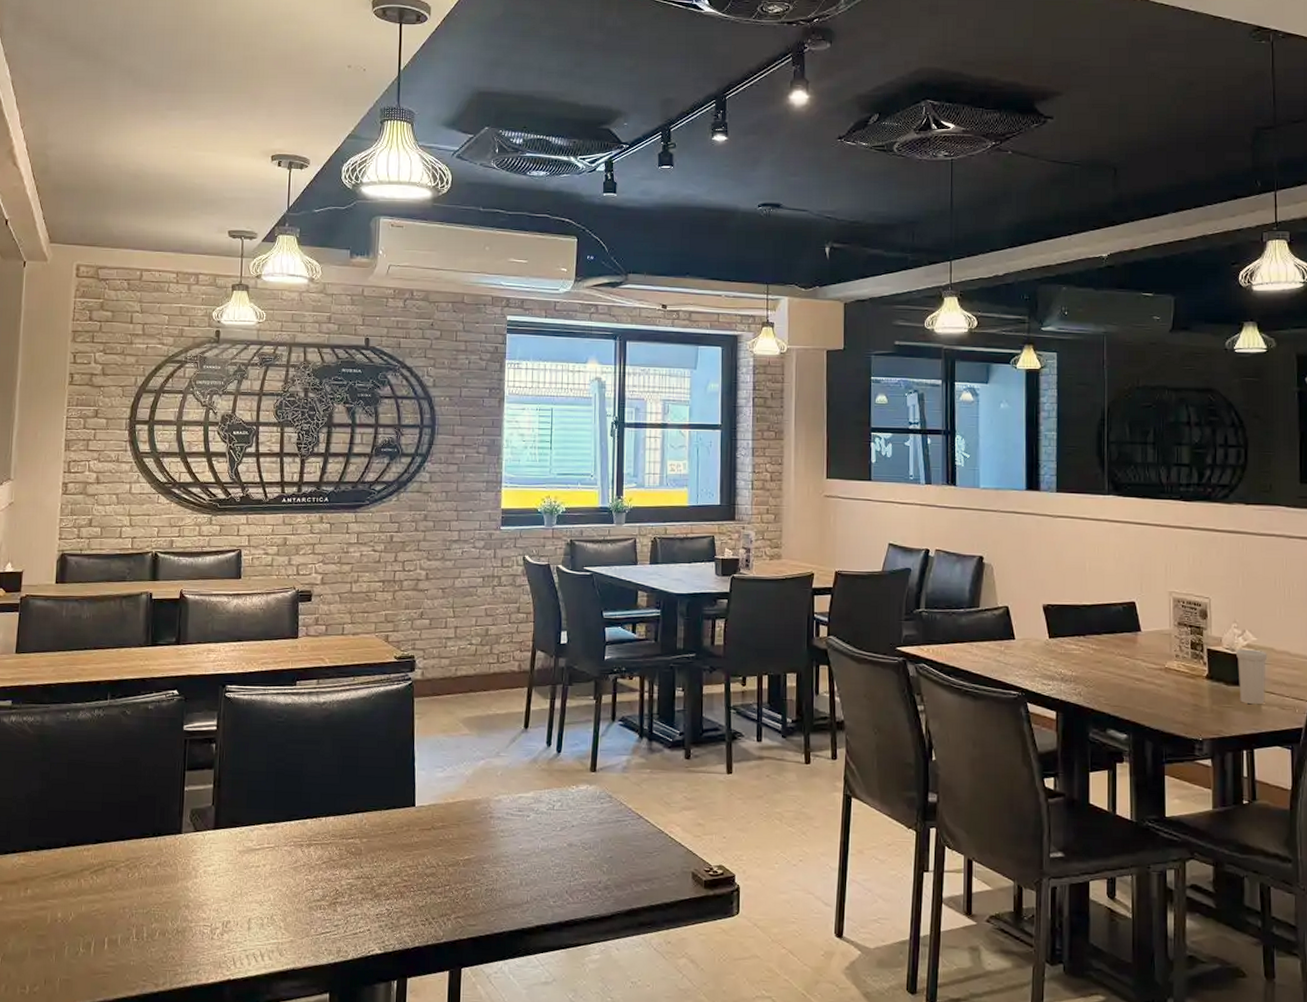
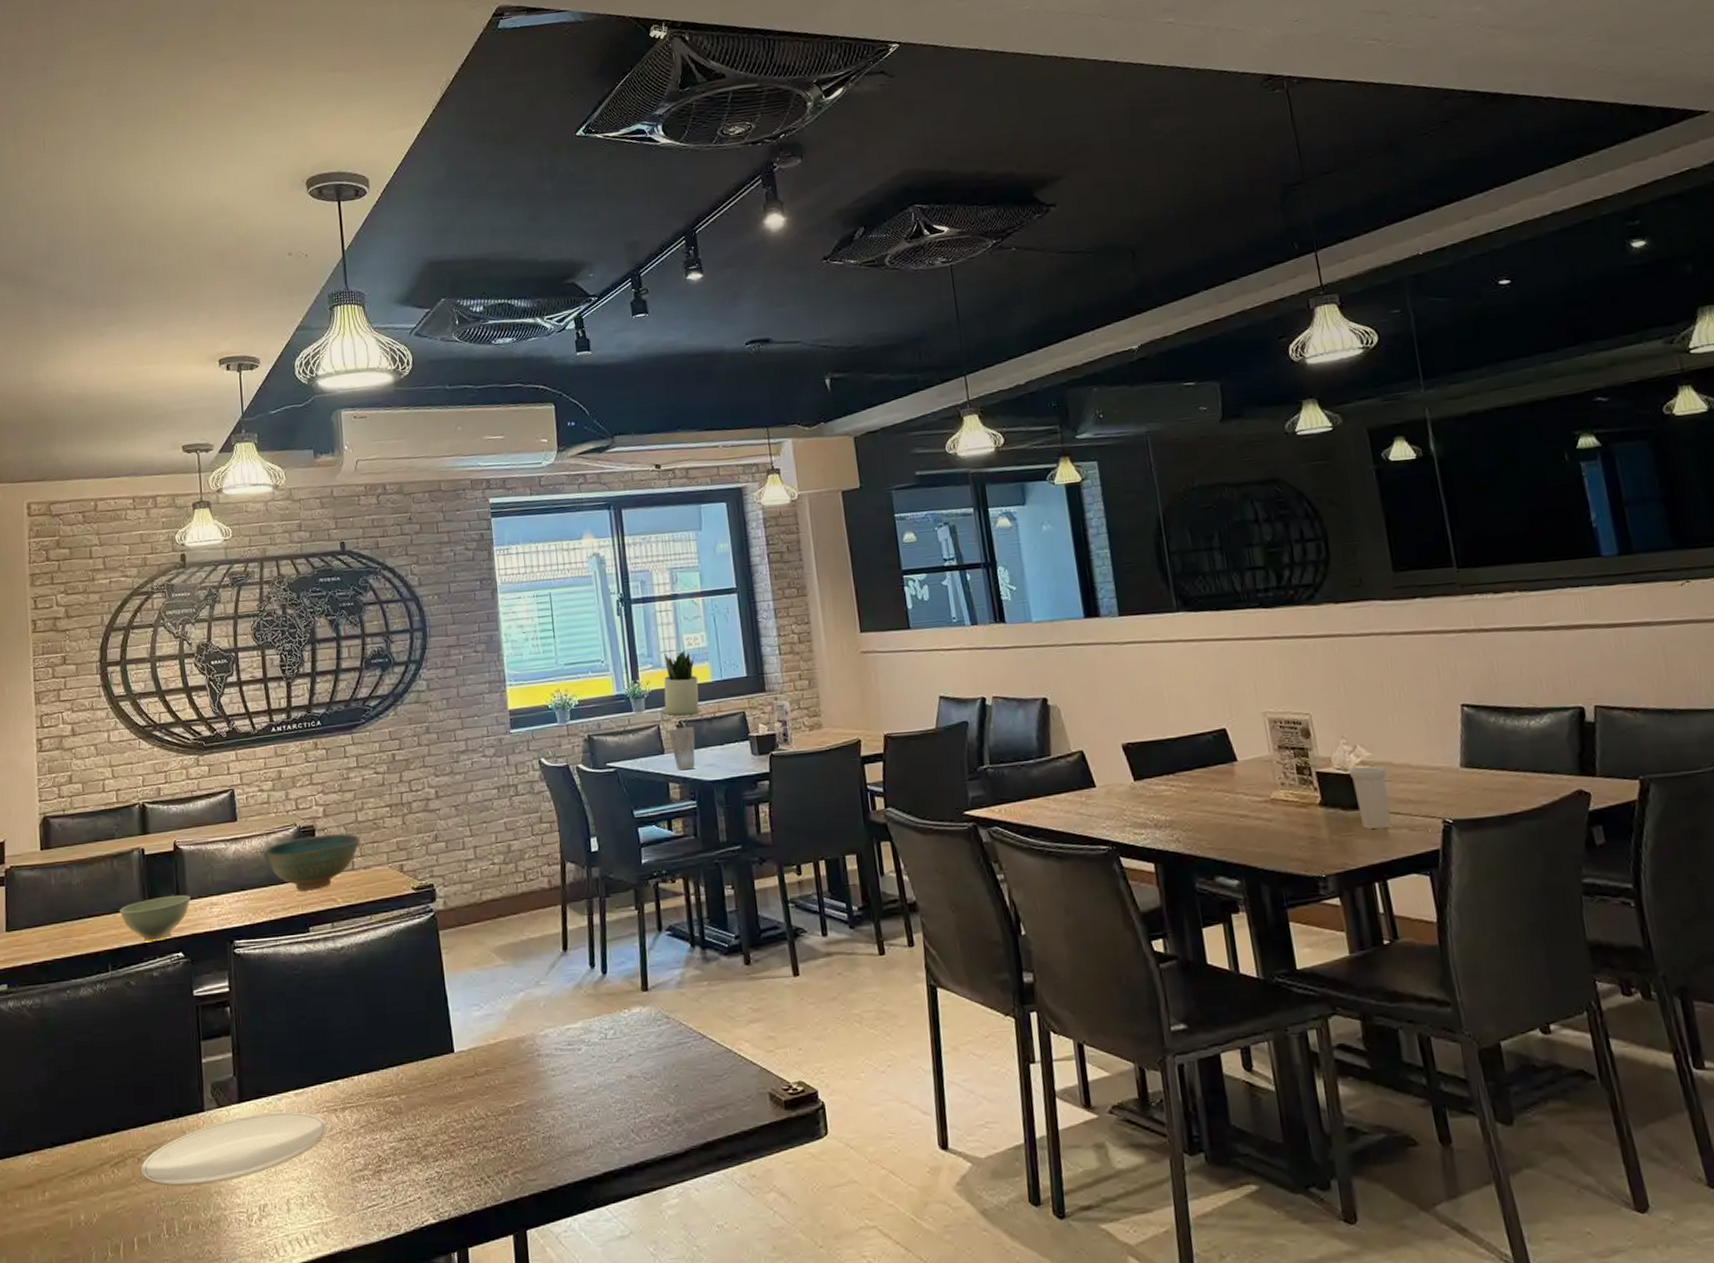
plate: none [118,841,294,898] -> present [141,1111,328,1187]
bowl: none [123,638,190,677] -> present [119,895,191,941]
bowl: none [262,600,353,649] -> present [263,833,361,891]
planter: none [639,474,676,533] -> present [661,650,702,716]
cup: none [643,543,668,581] -> present [668,727,695,771]

